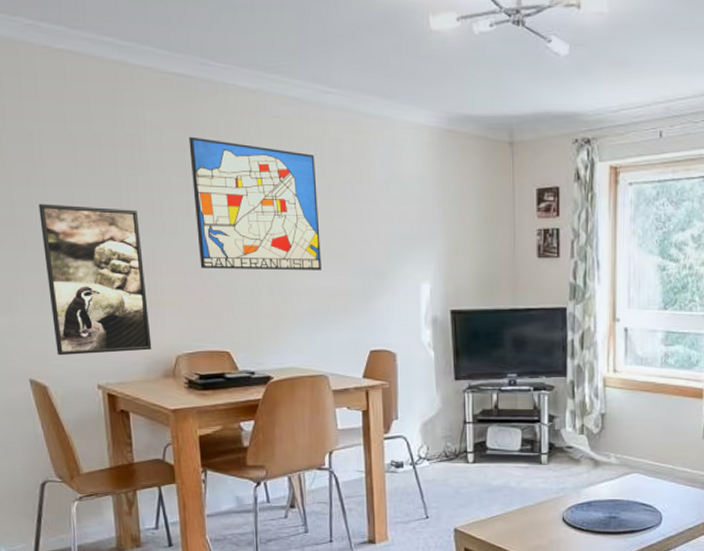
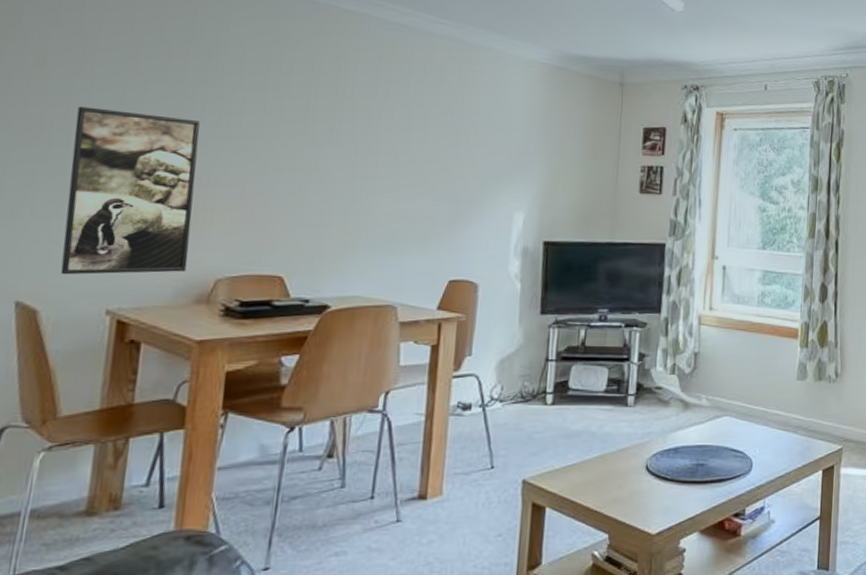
wall art: present [189,136,321,270] -> none [264,51,415,194]

